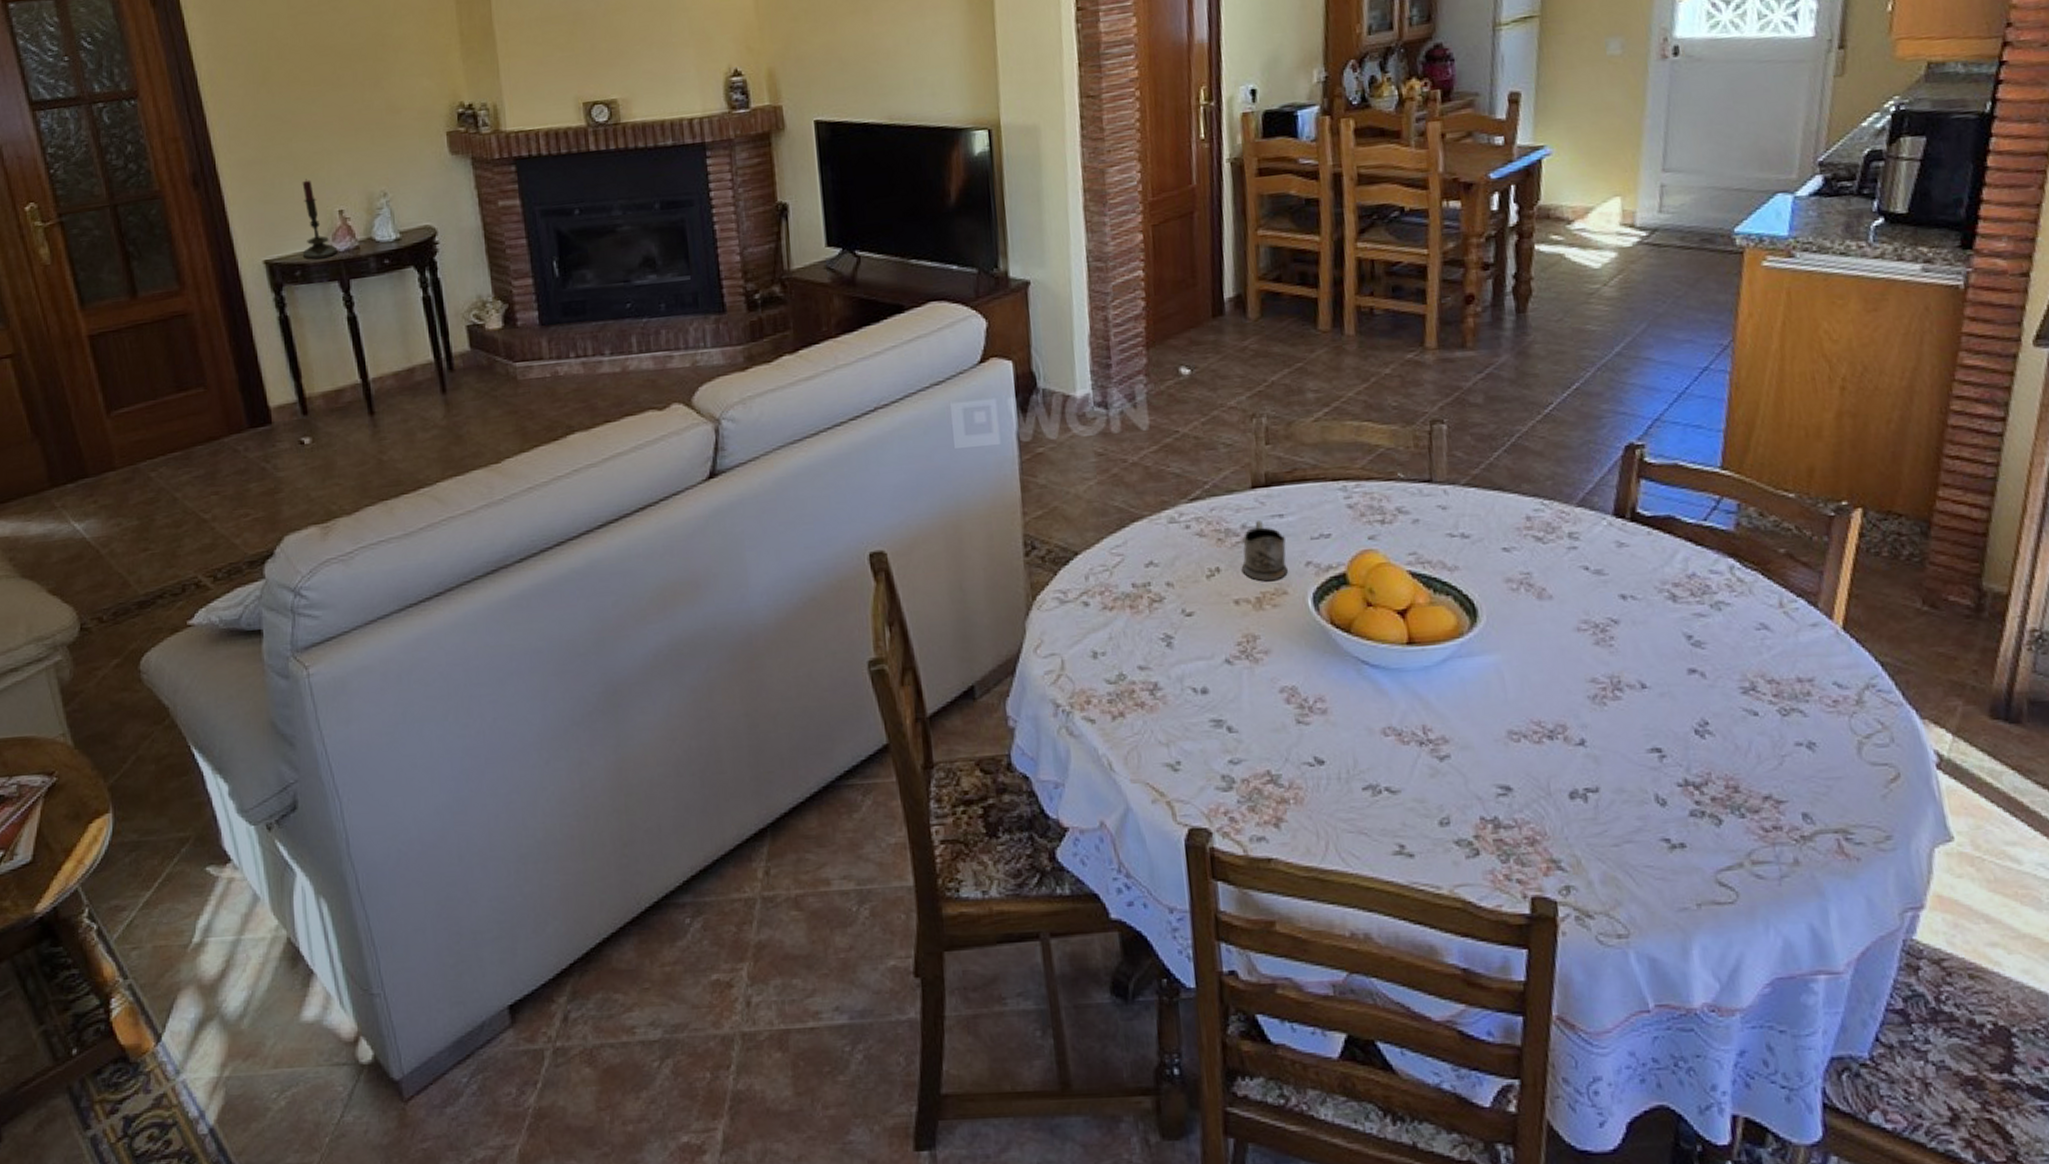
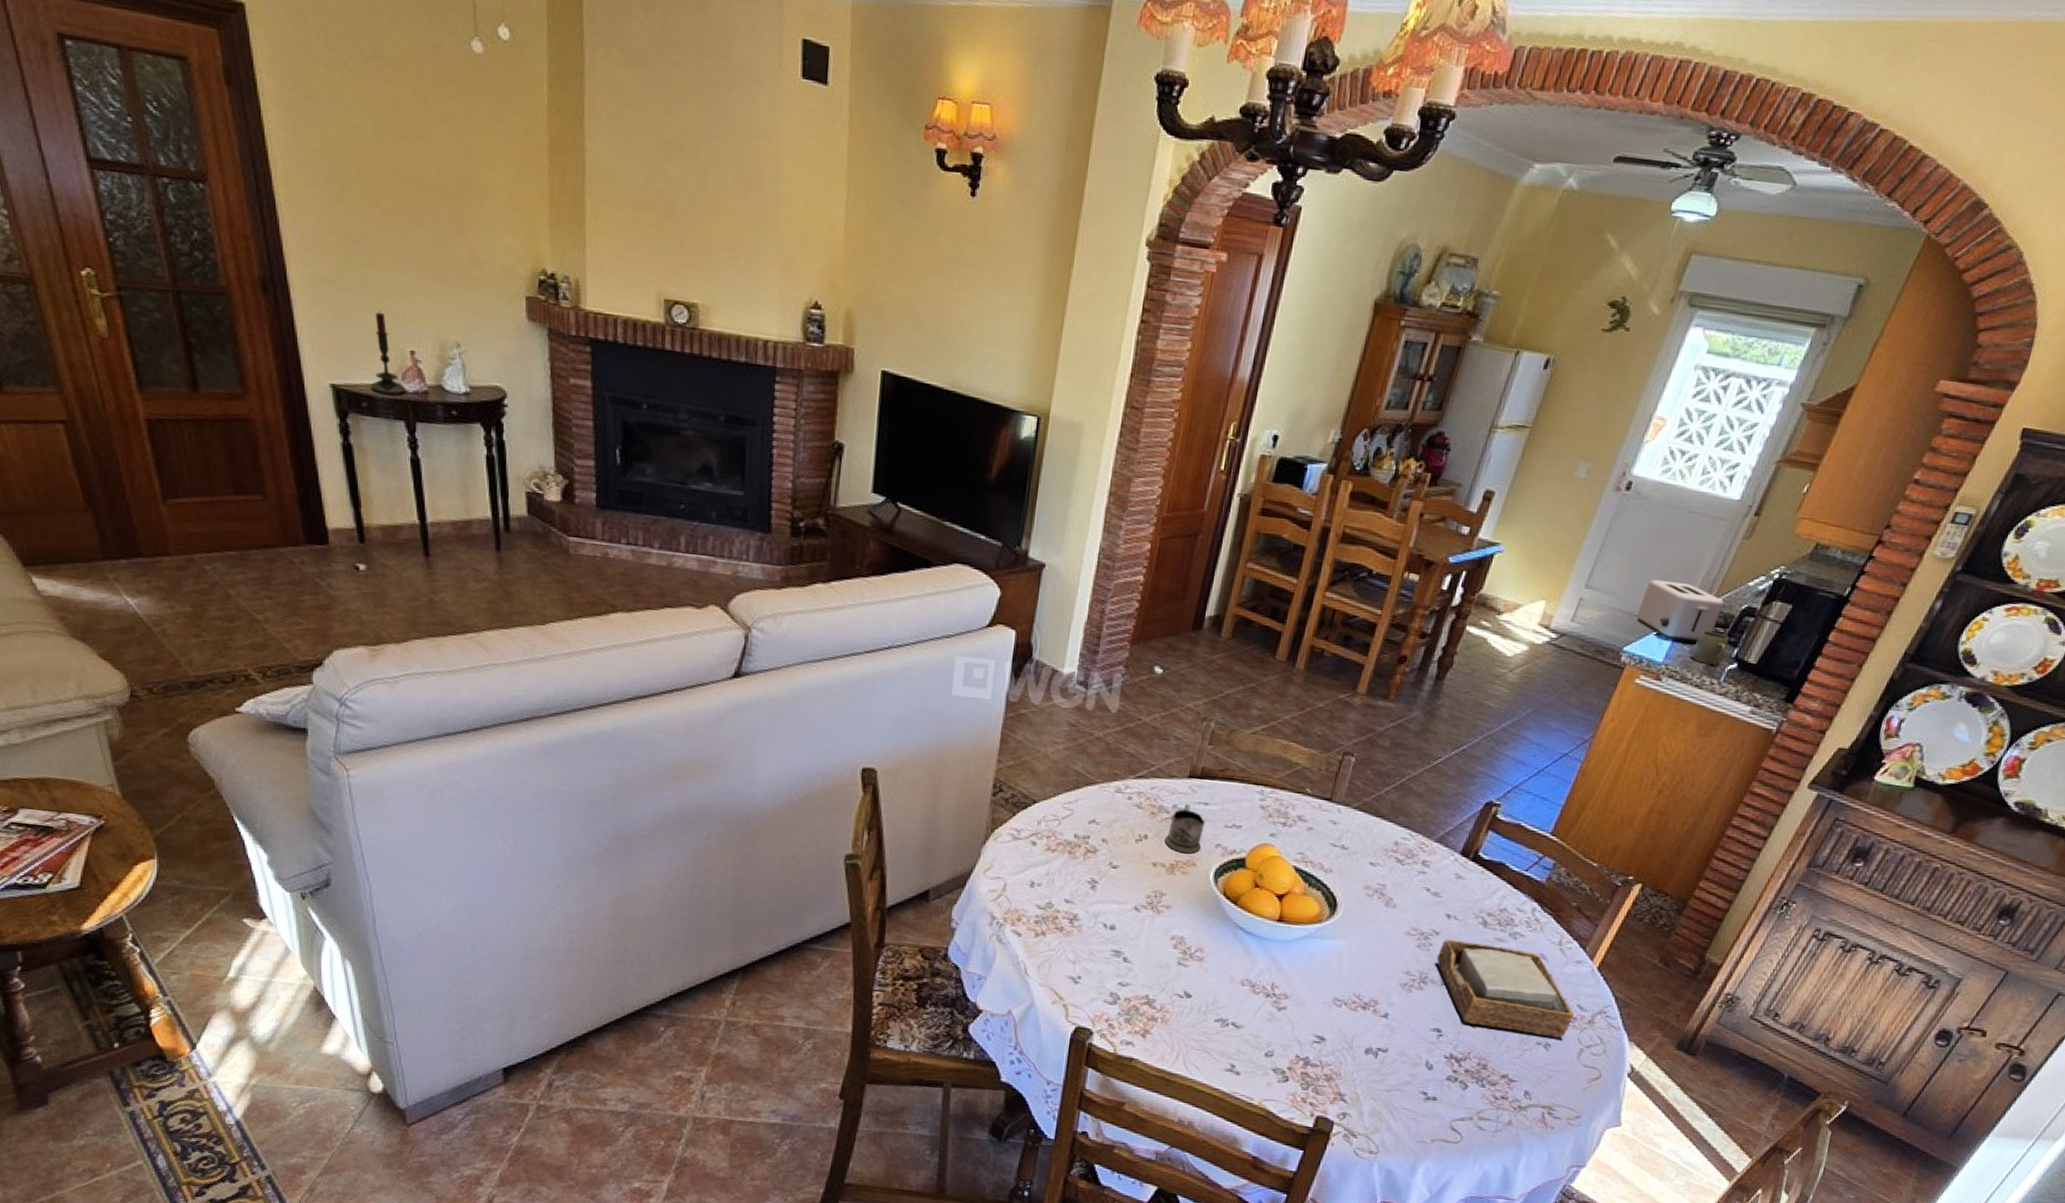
napkin holder: none [1624,623,1834,734] -> present [1436,939,1574,1038]
toaster: none [1736,140,1841,209] -> present [1636,579,1725,644]
mug: none [1821,186,1864,226] -> present [1692,630,1730,665]

